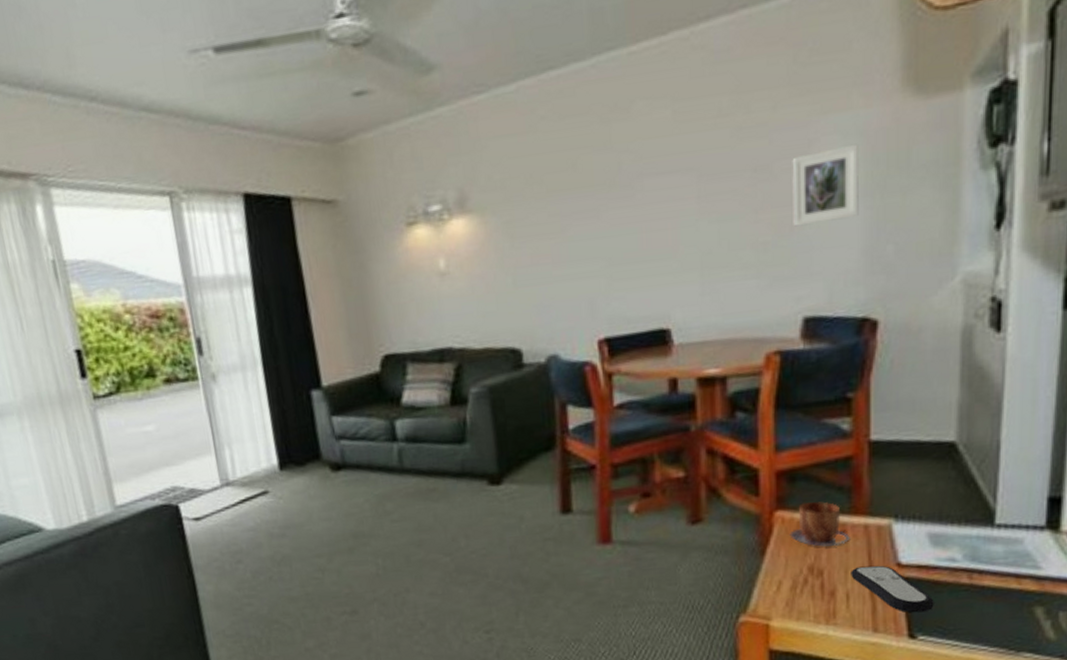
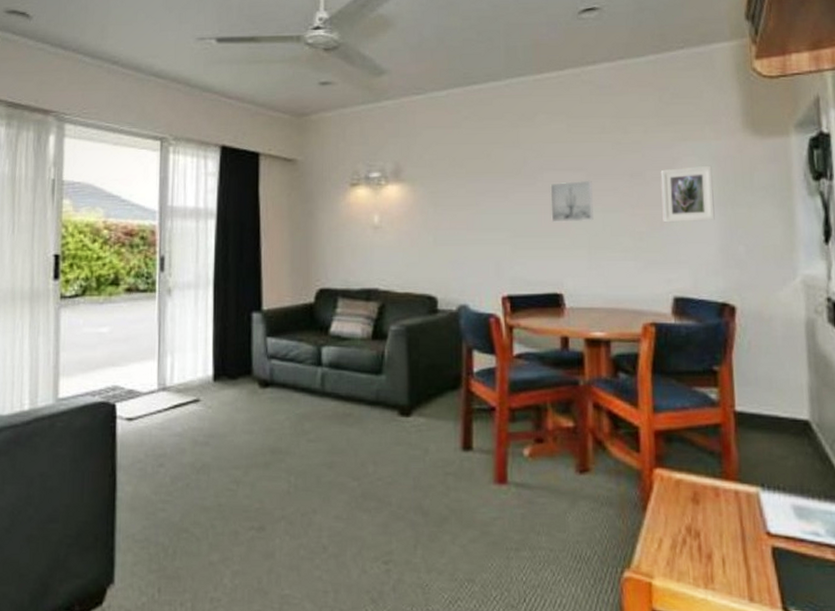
wall art: none [652,182,707,243] -> present [550,180,594,222]
mug: present [789,502,850,547] -> none [668,462,723,508]
remote control: present [851,565,934,613] -> none [725,532,804,585]

